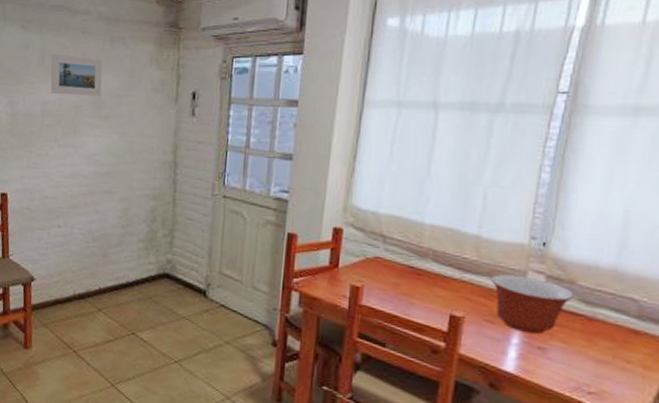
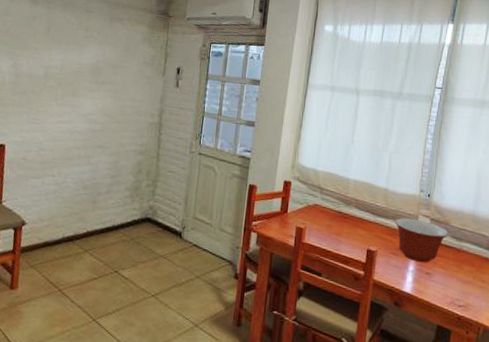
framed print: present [50,53,103,96] -> none [54,26,103,65]

